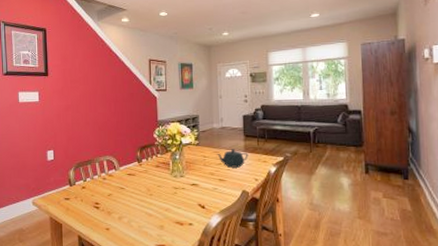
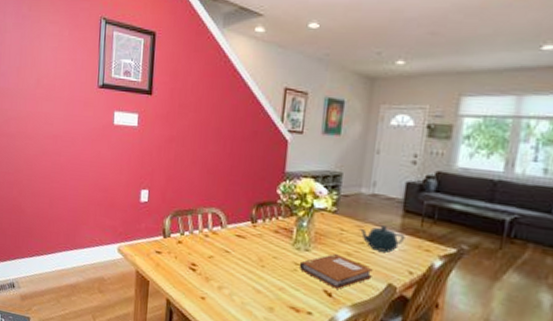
notebook: none [177,175,231,202] -> present [299,254,373,289]

